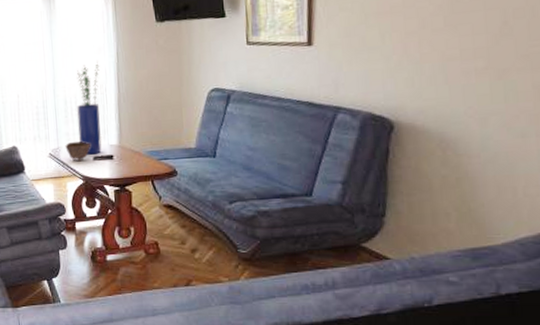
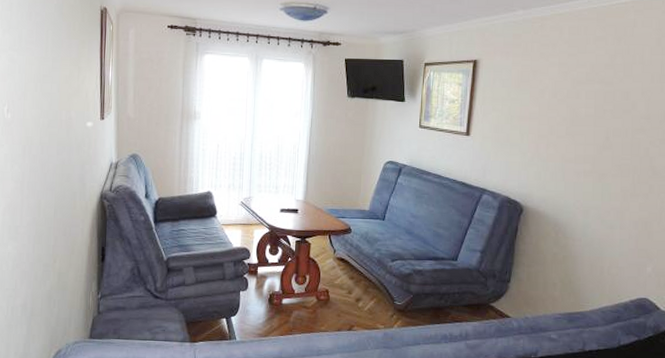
bowl: present [65,141,91,162] -> none [256,193,280,212]
vase: present [76,61,102,155] -> none [270,123,295,207]

